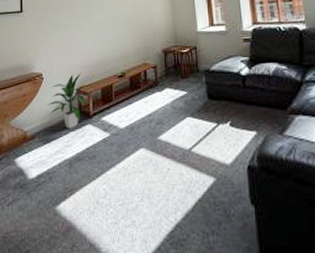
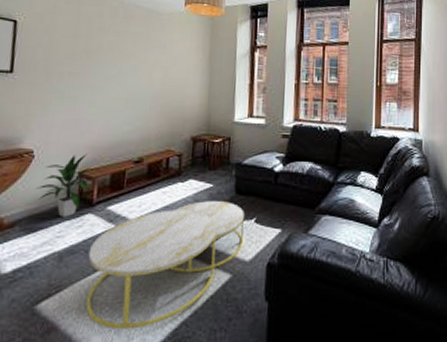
coffee table: none [91,107,222,230] -> present [85,201,244,330]

